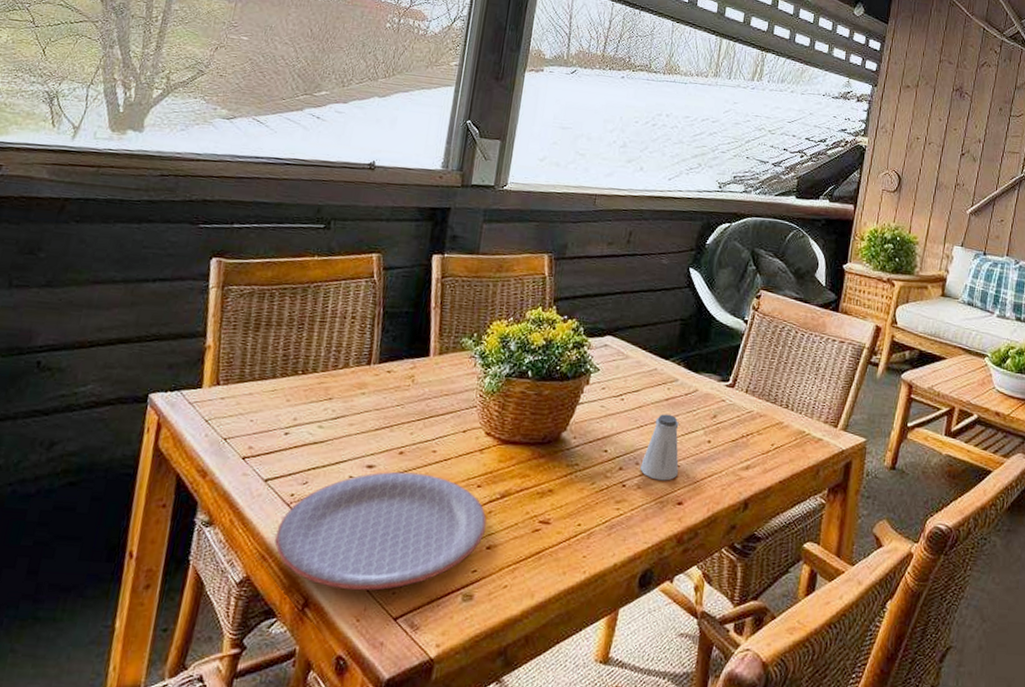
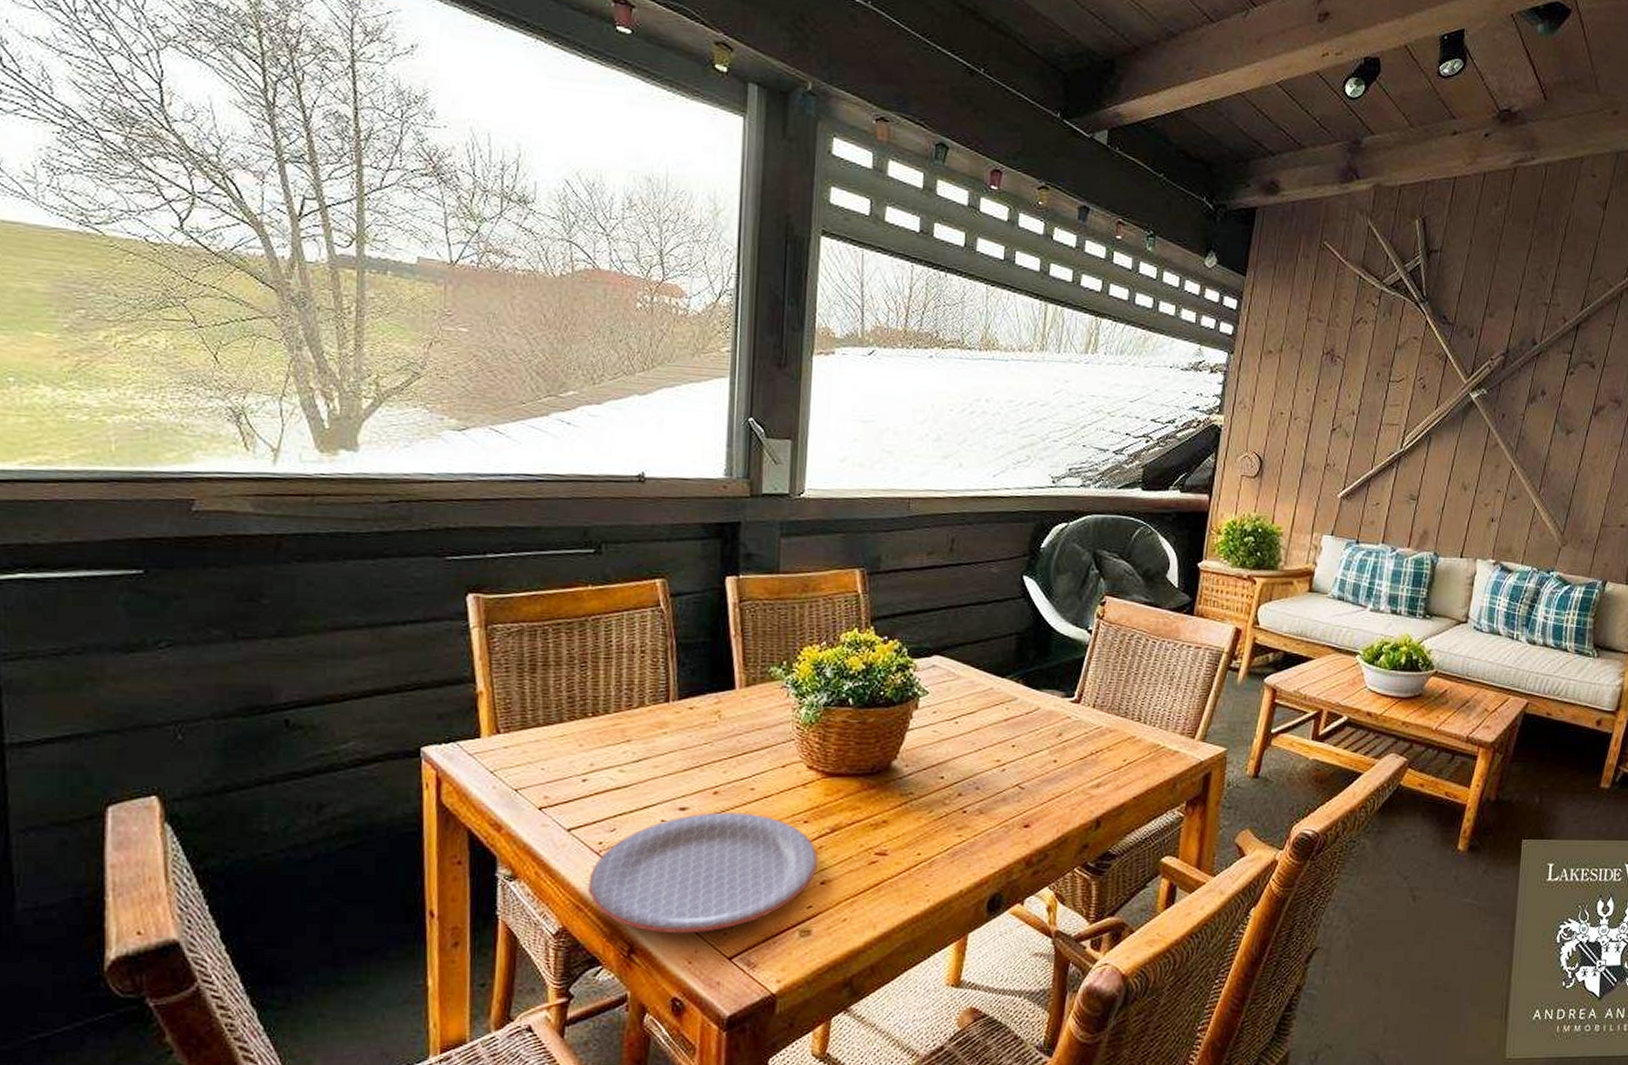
saltshaker: present [640,414,679,481] -> none [981,735,1023,804]

